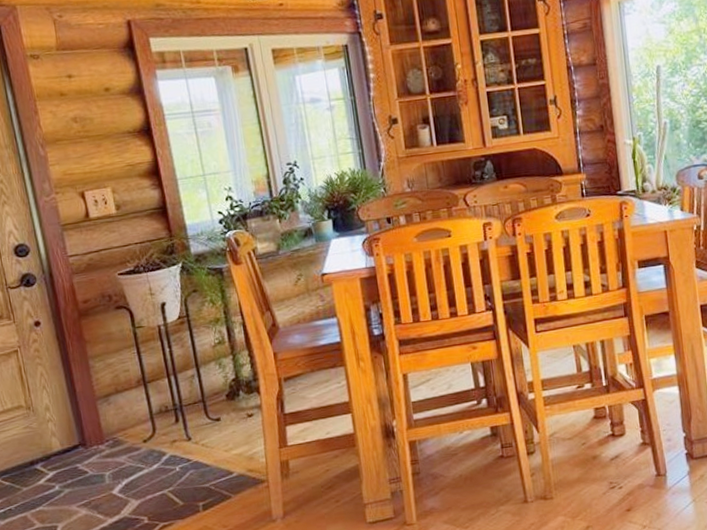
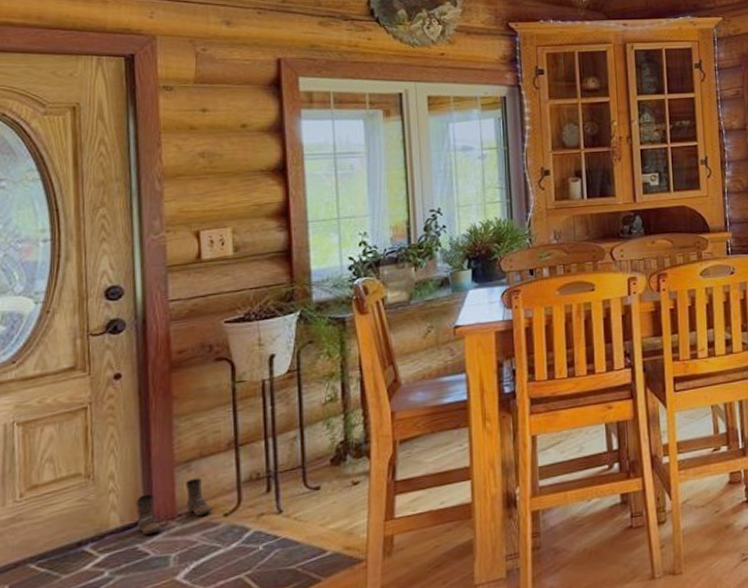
boots: none [70,410,133,457] -> present [135,477,212,535]

